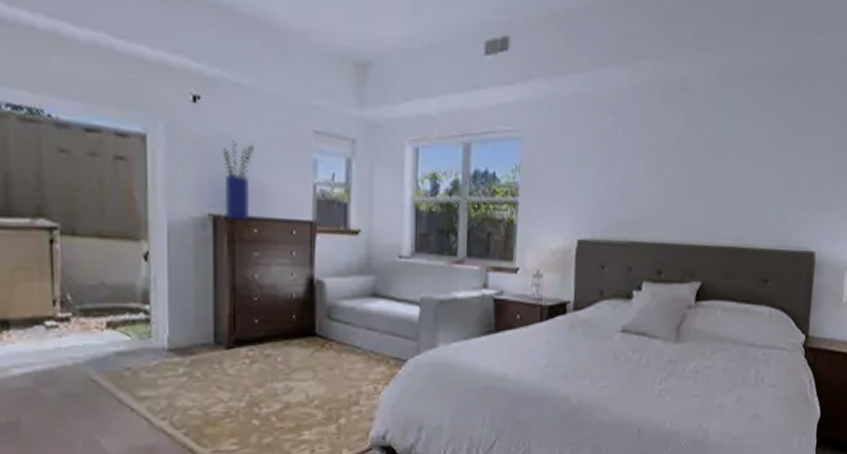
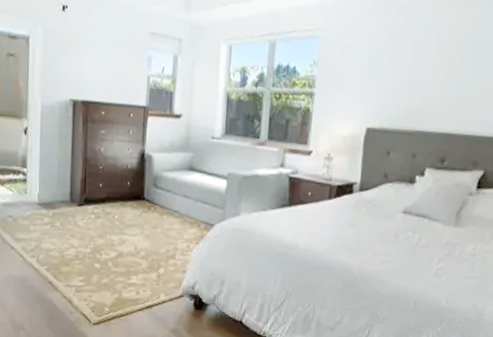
vase: present [224,139,254,221] -> none [81,40,105,105]

